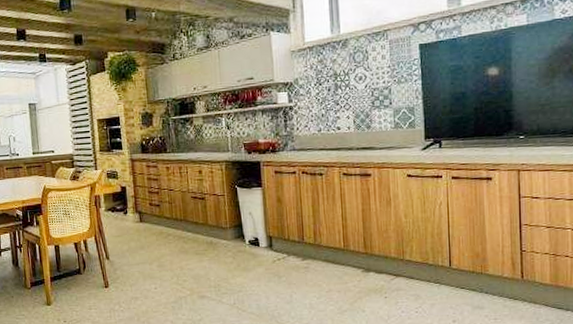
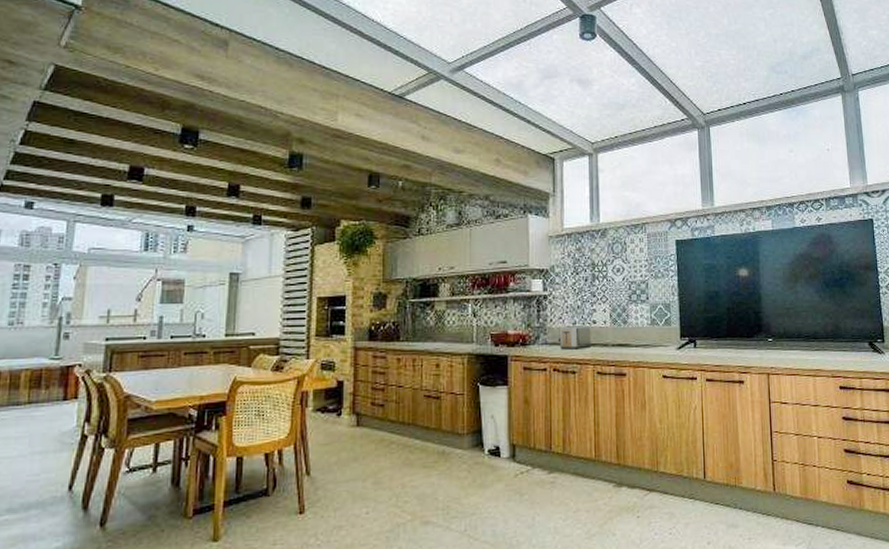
toaster: none [304,132,337,155] -> present [558,325,592,351]

